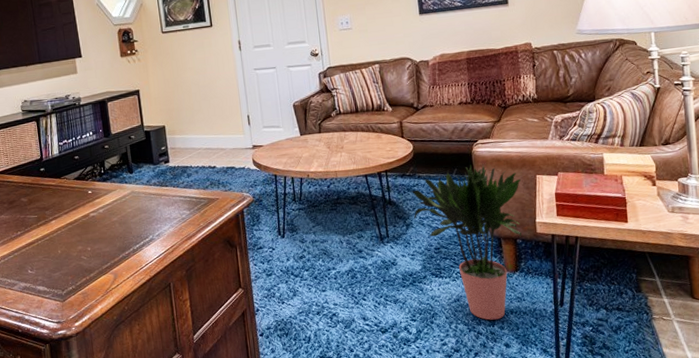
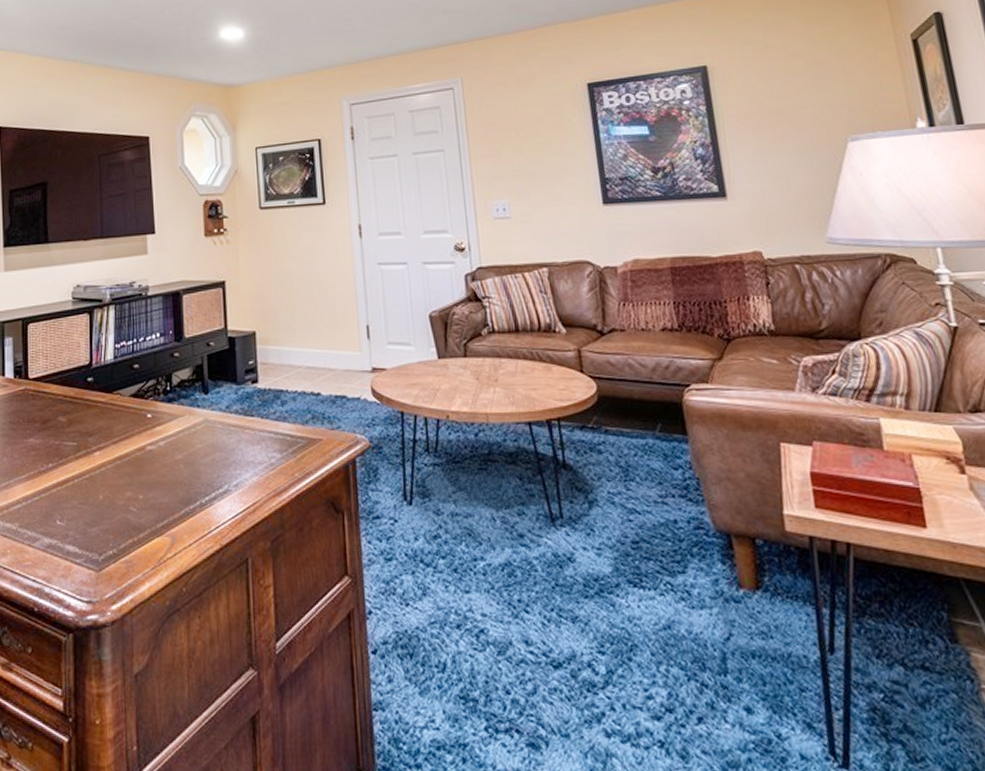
potted plant: present [410,164,522,320] -> none [594,419,763,665]

